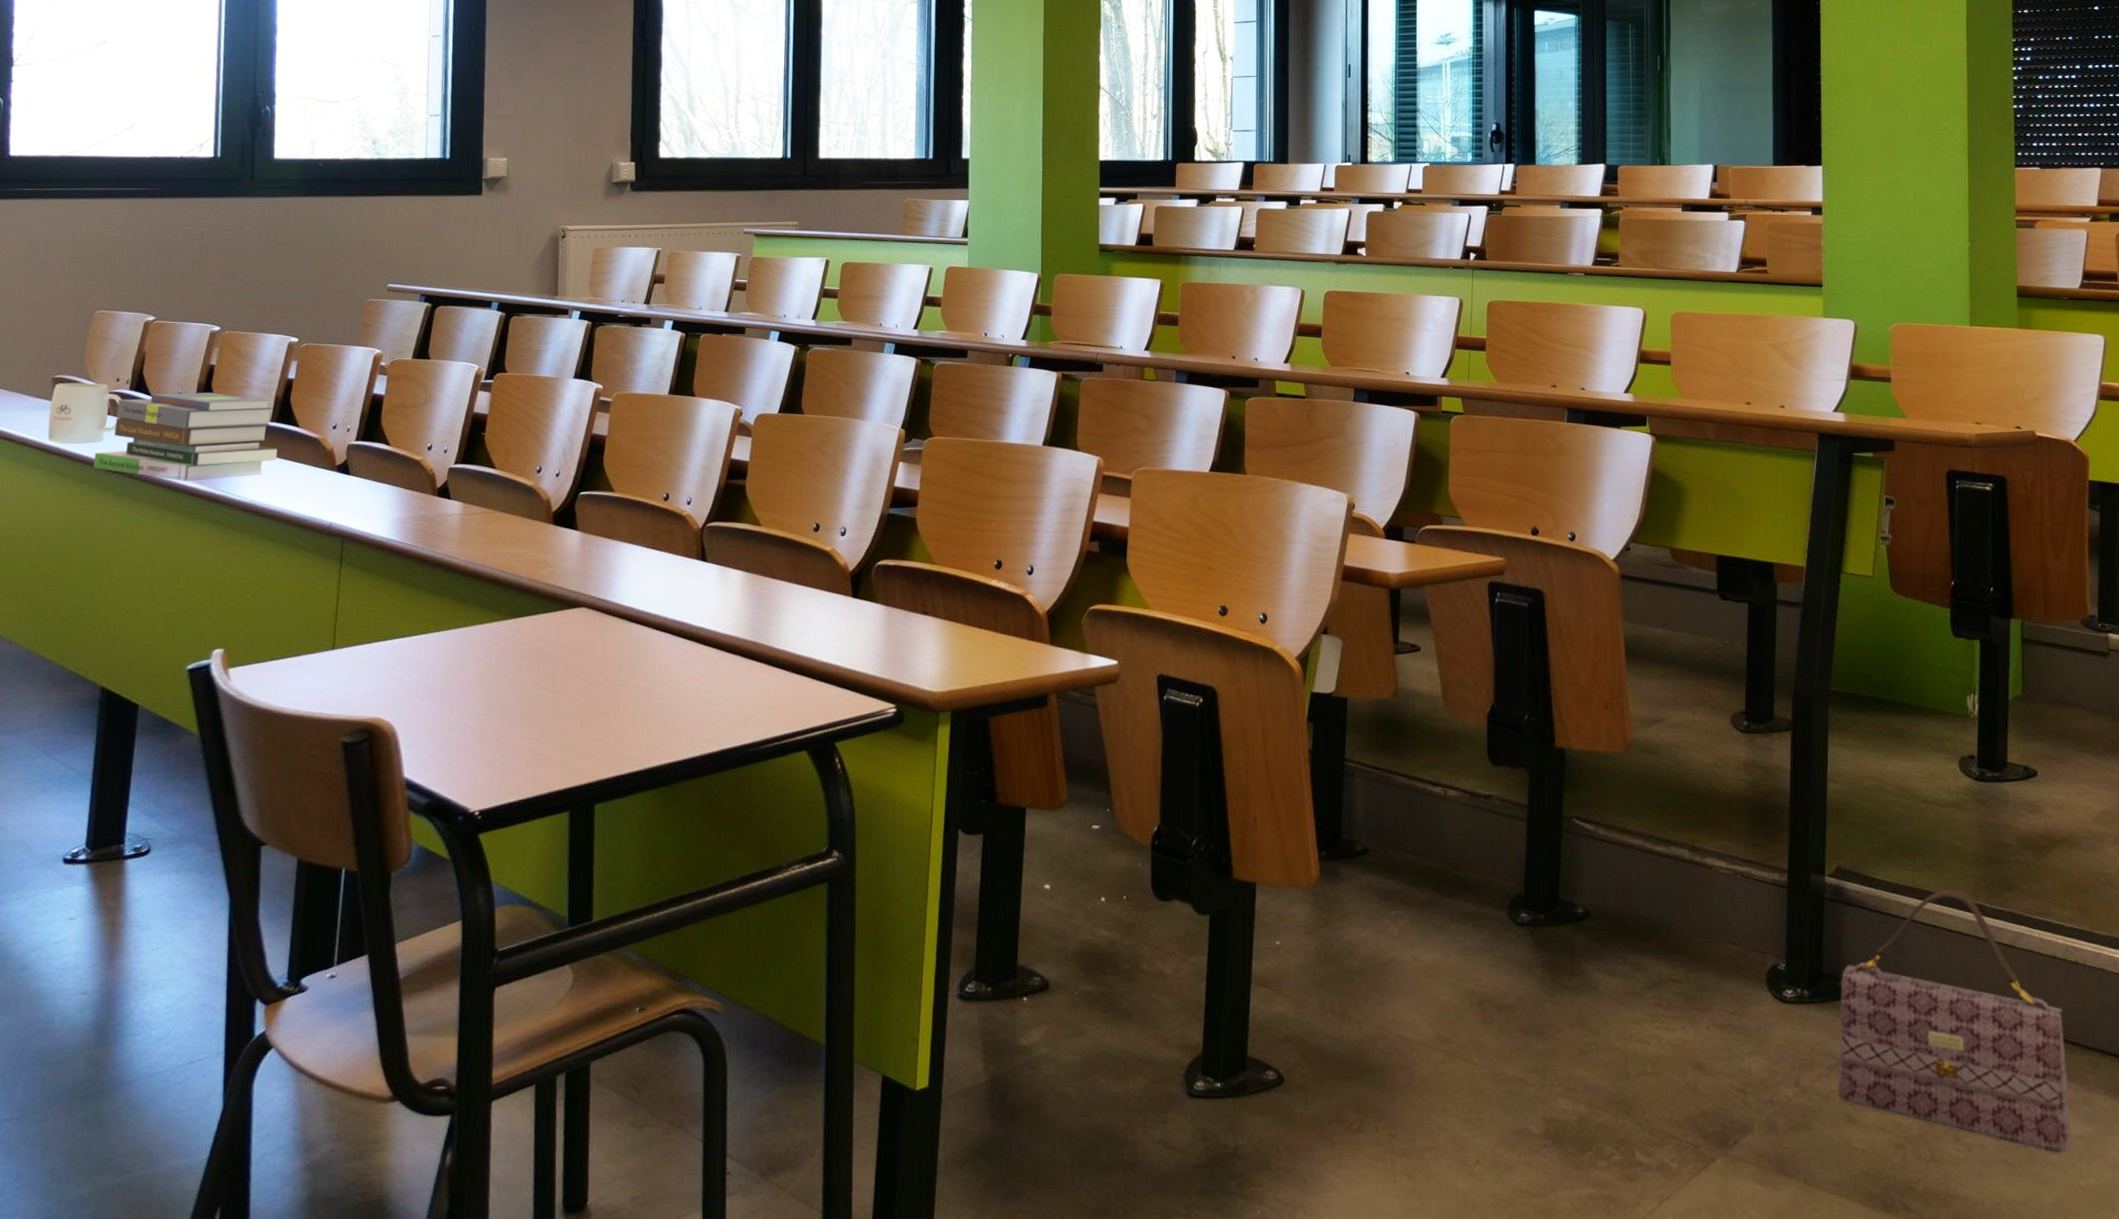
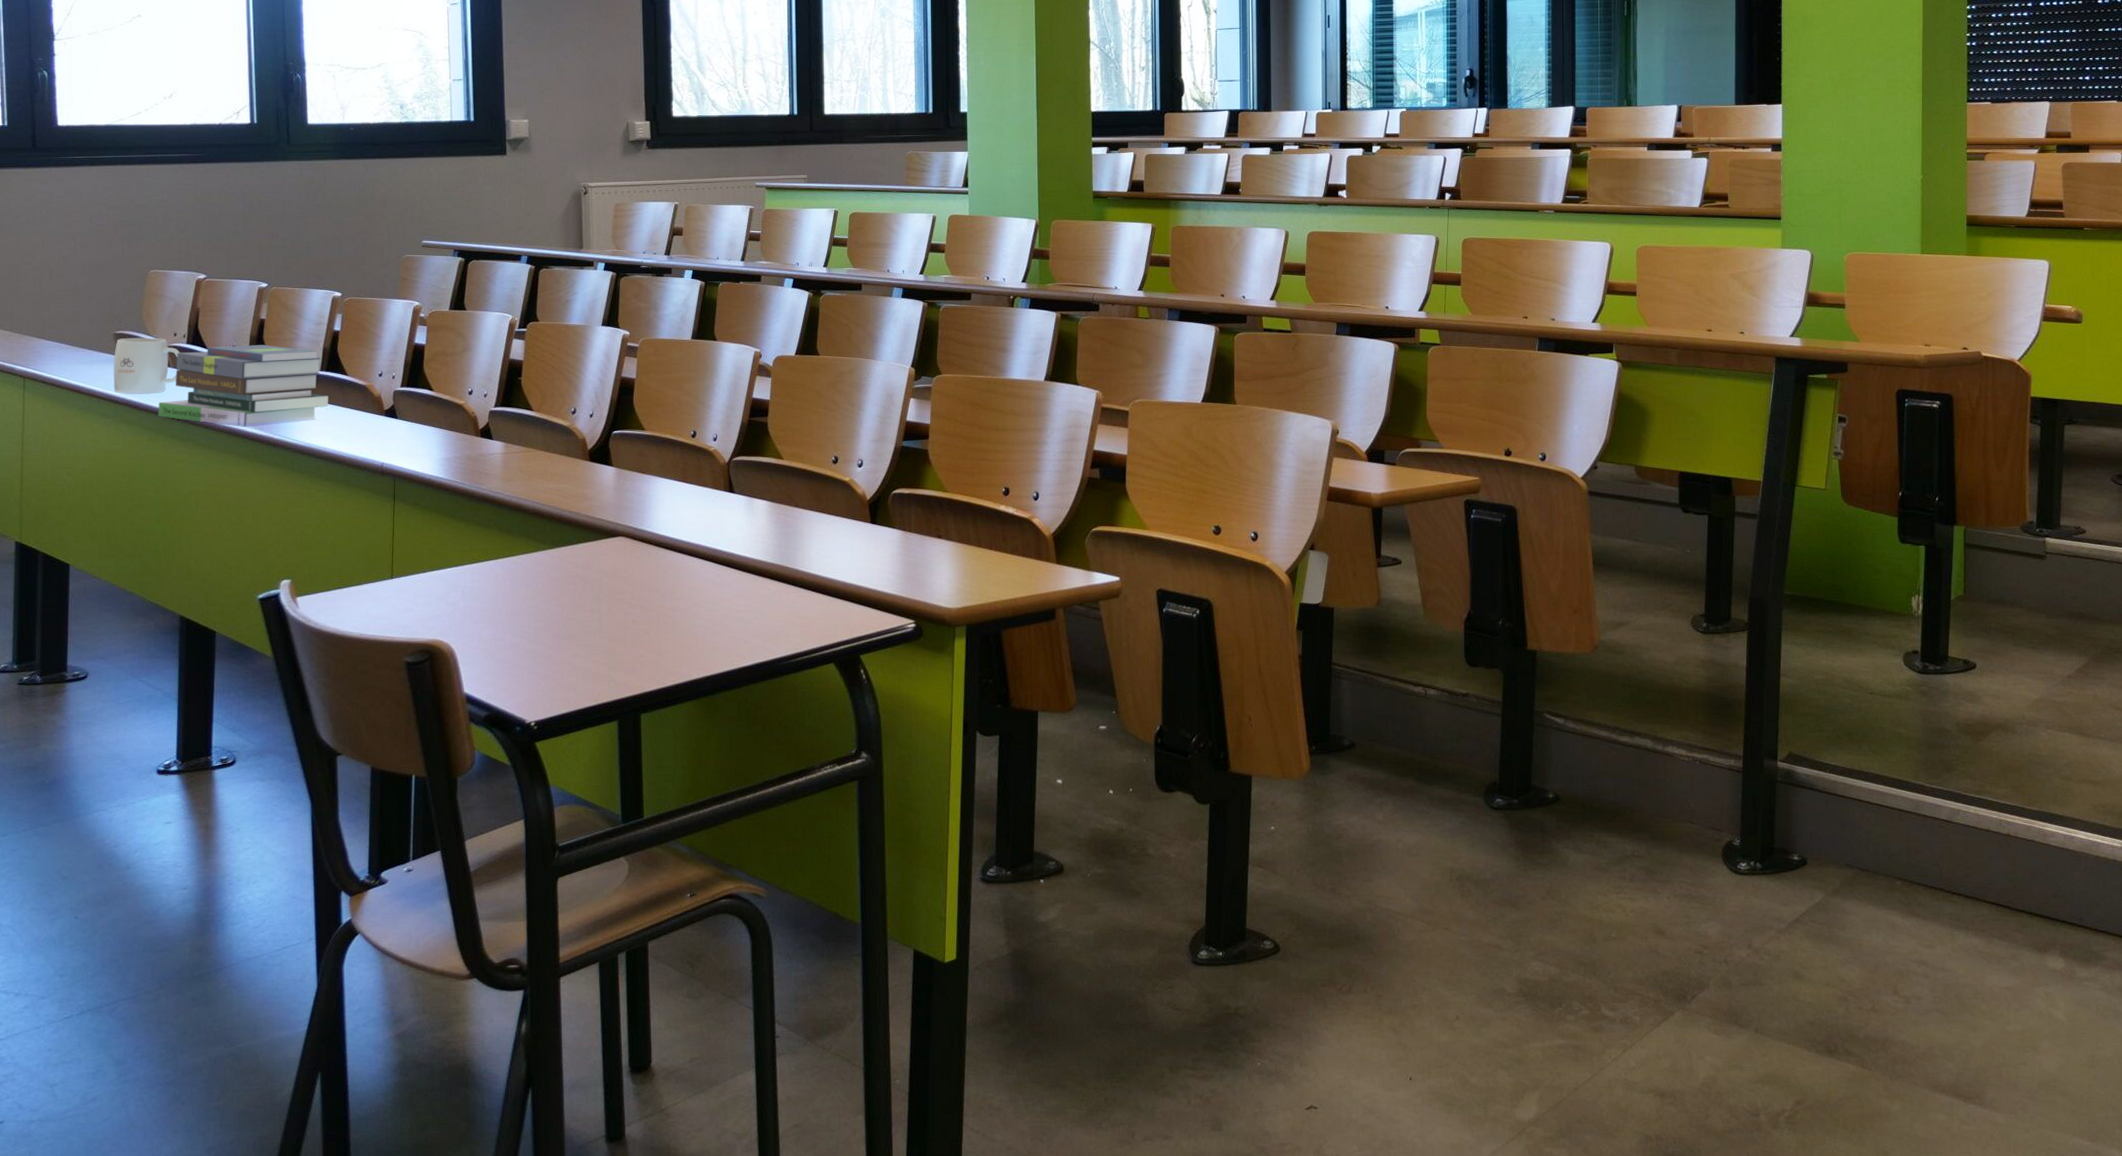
handbag: present [1837,889,2072,1154] -> none [1786,772,2001,1003]

